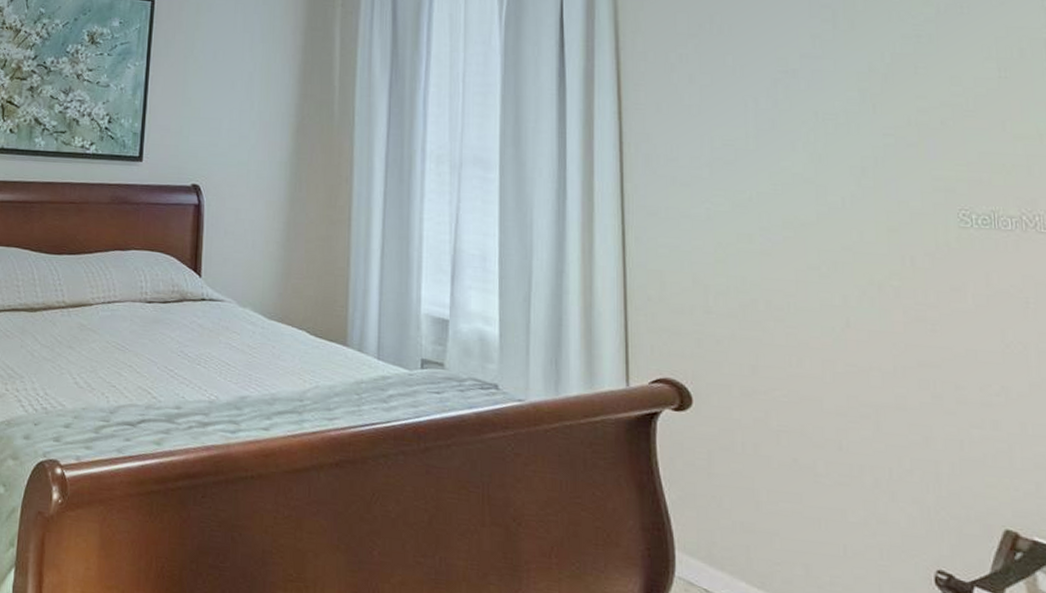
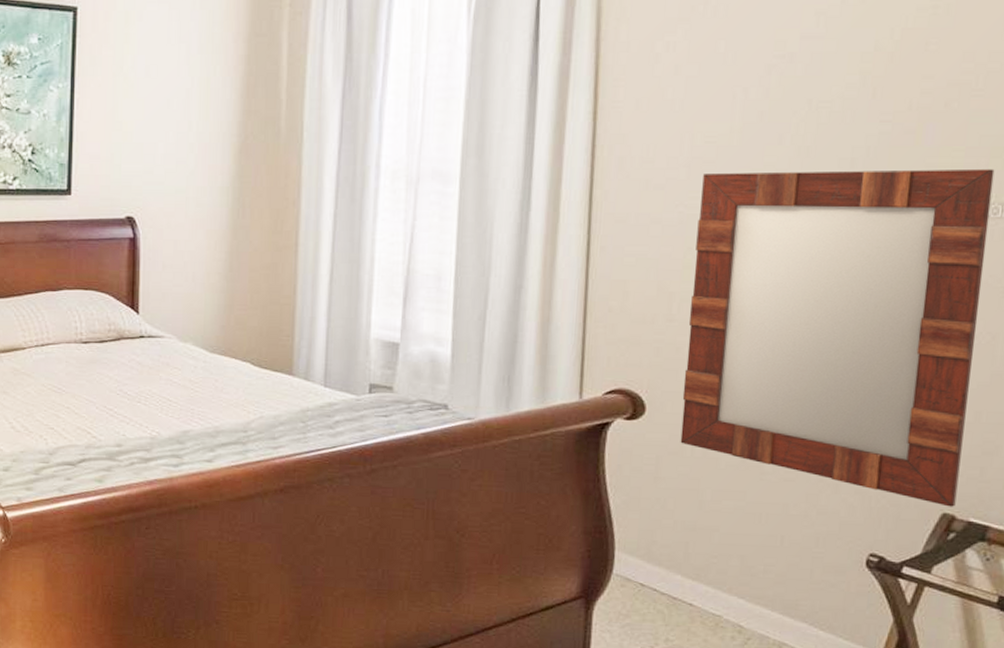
home mirror: none [725,173,1017,524] -> present [680,168,995,507]

